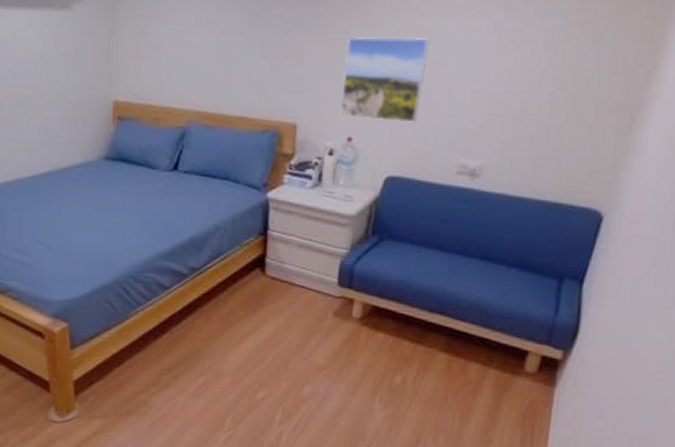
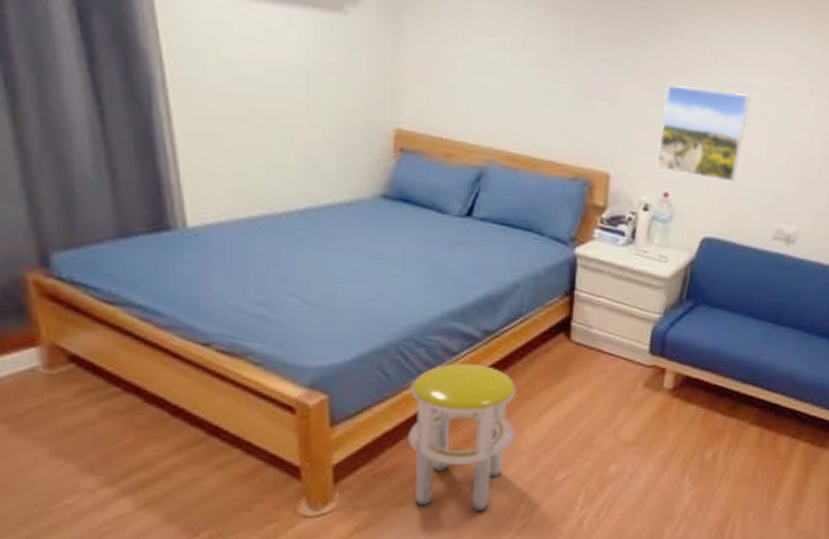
stool: none [131,297,219,424] -> present [407,364,516,512]

